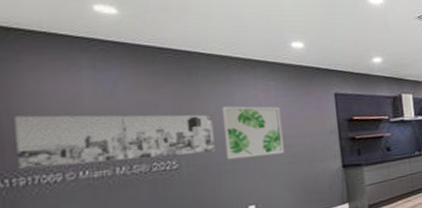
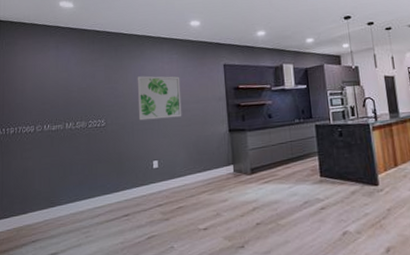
wall art: present [14,114,215,169] -> none [11,82,131,122]

